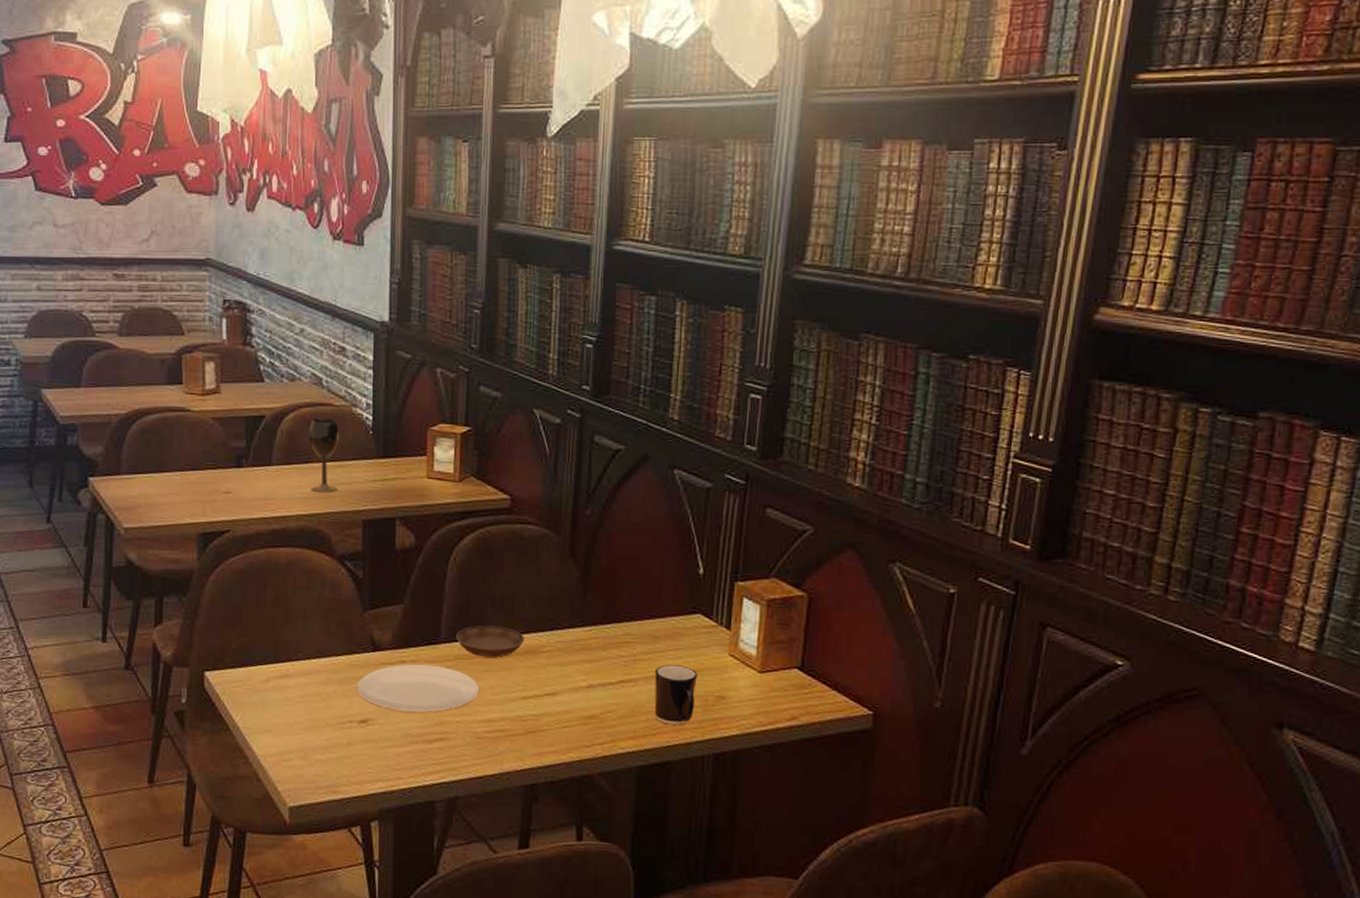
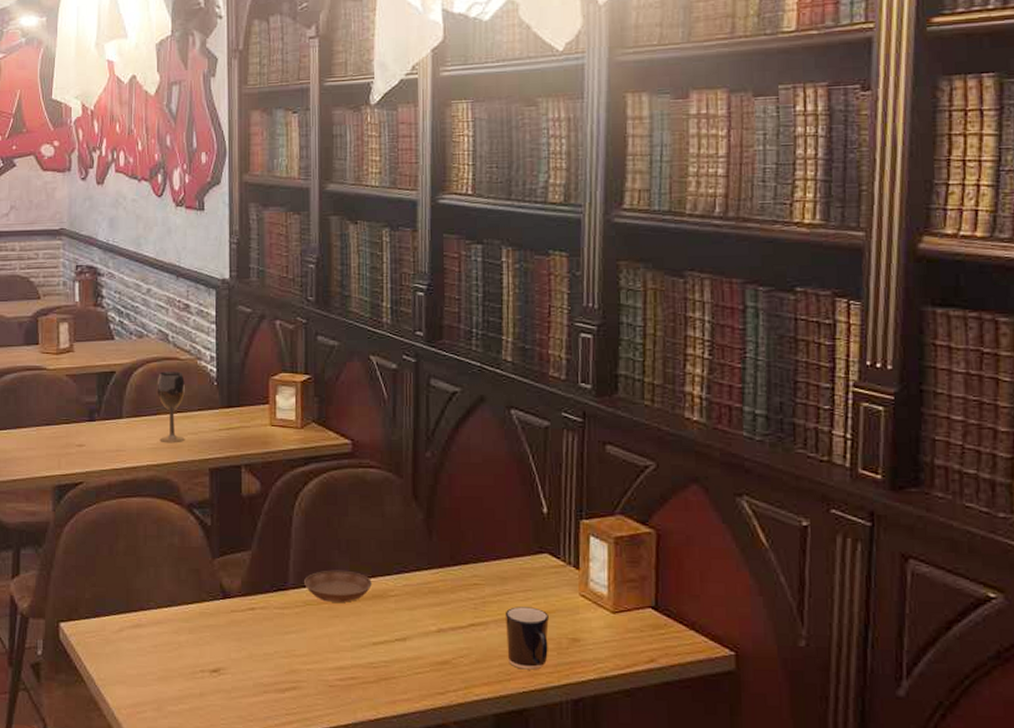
plate: present [357,664,480,714] -> none [208,611,330,663]

